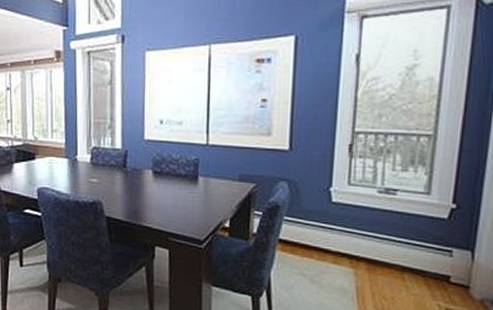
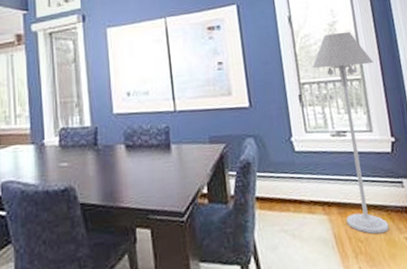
floor lamp: none [373,78,455,297] -> present [312,31,389,234]

